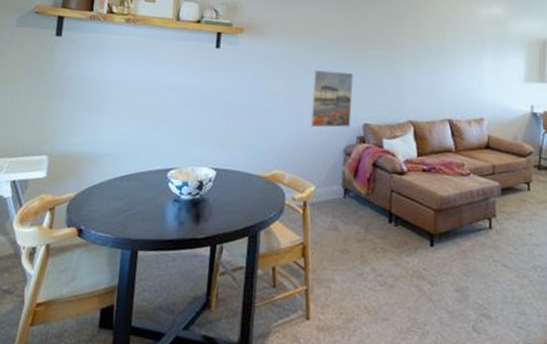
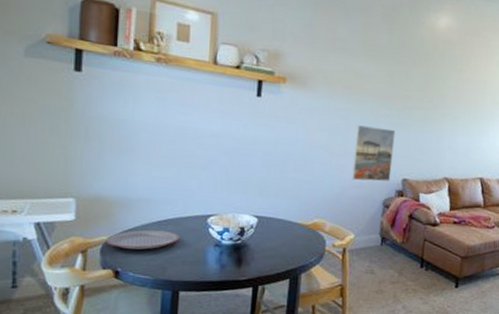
plate: none [72,185,140,207] -> present [106,229,180,250]

